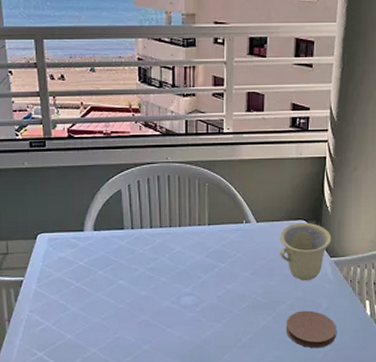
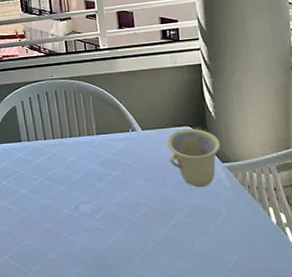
coaster: present [285,310,337,349] -> none [187,218,243,260]

